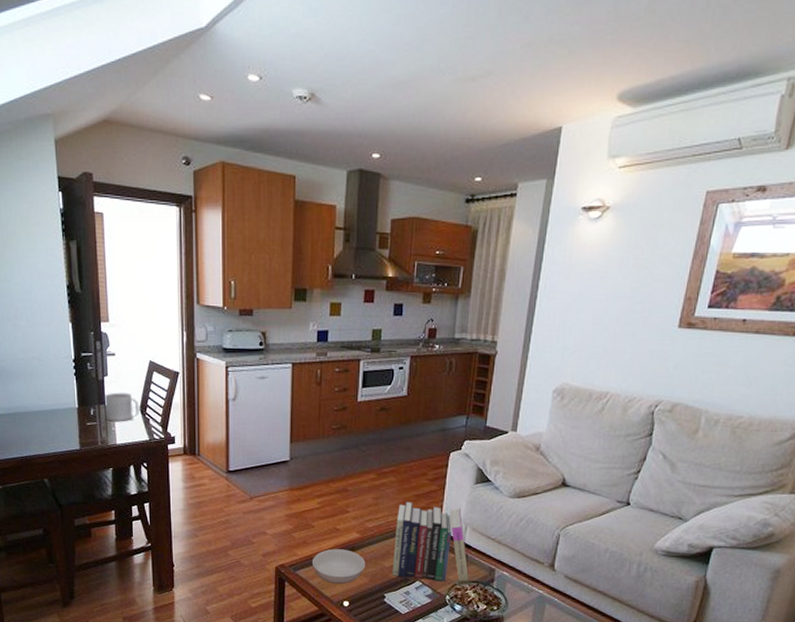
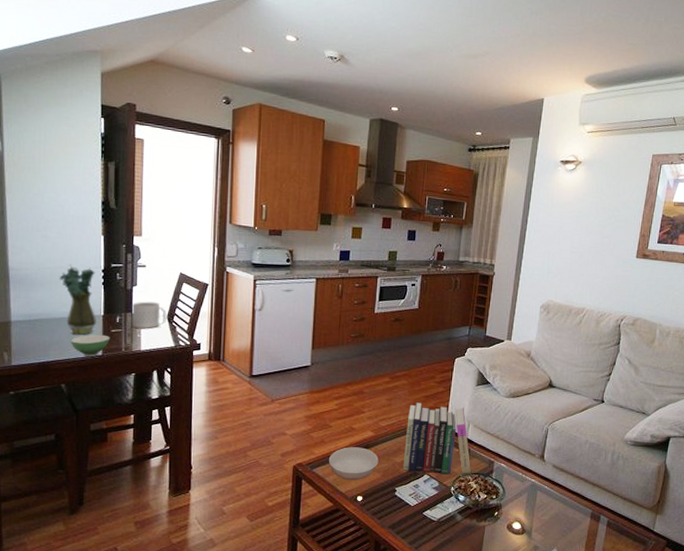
vase: none [32,354,72,428] -> present [59,264,96,335]
bowl: none [48,427,87,452] -> present [70,334,111,357]

